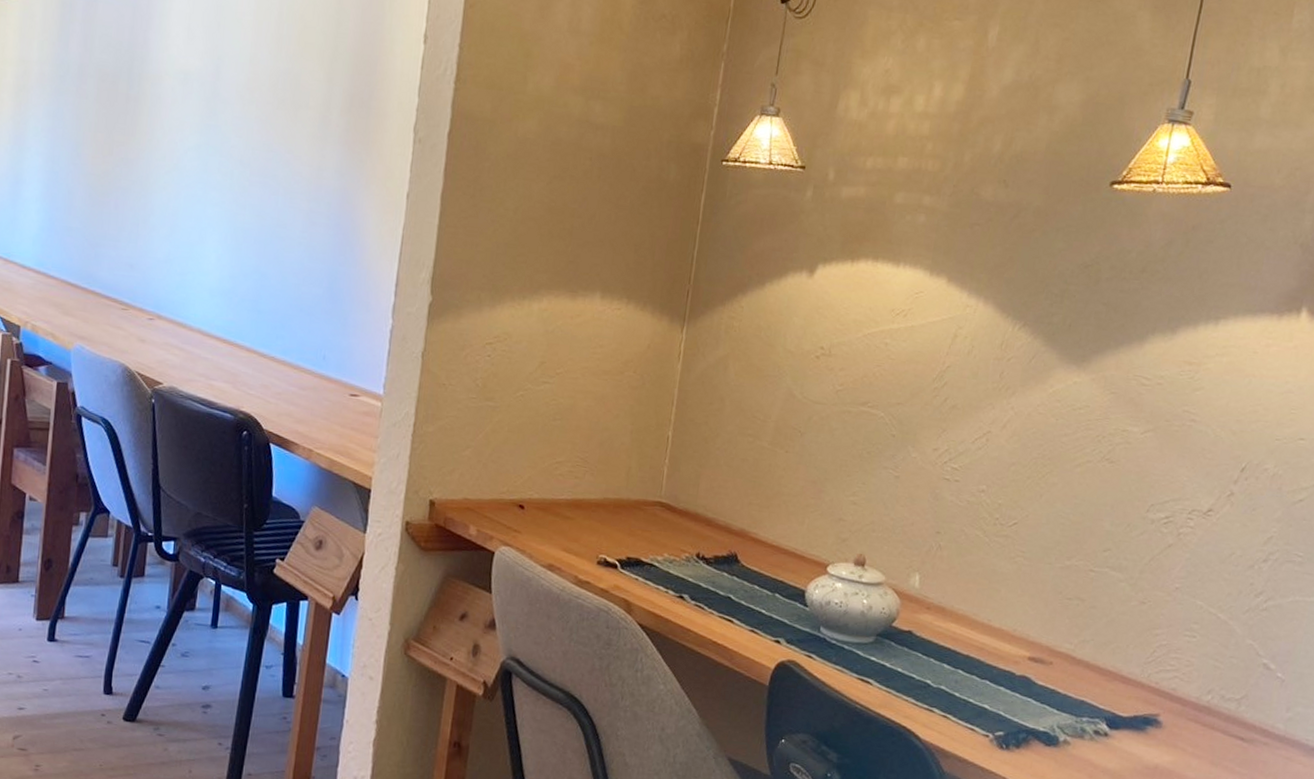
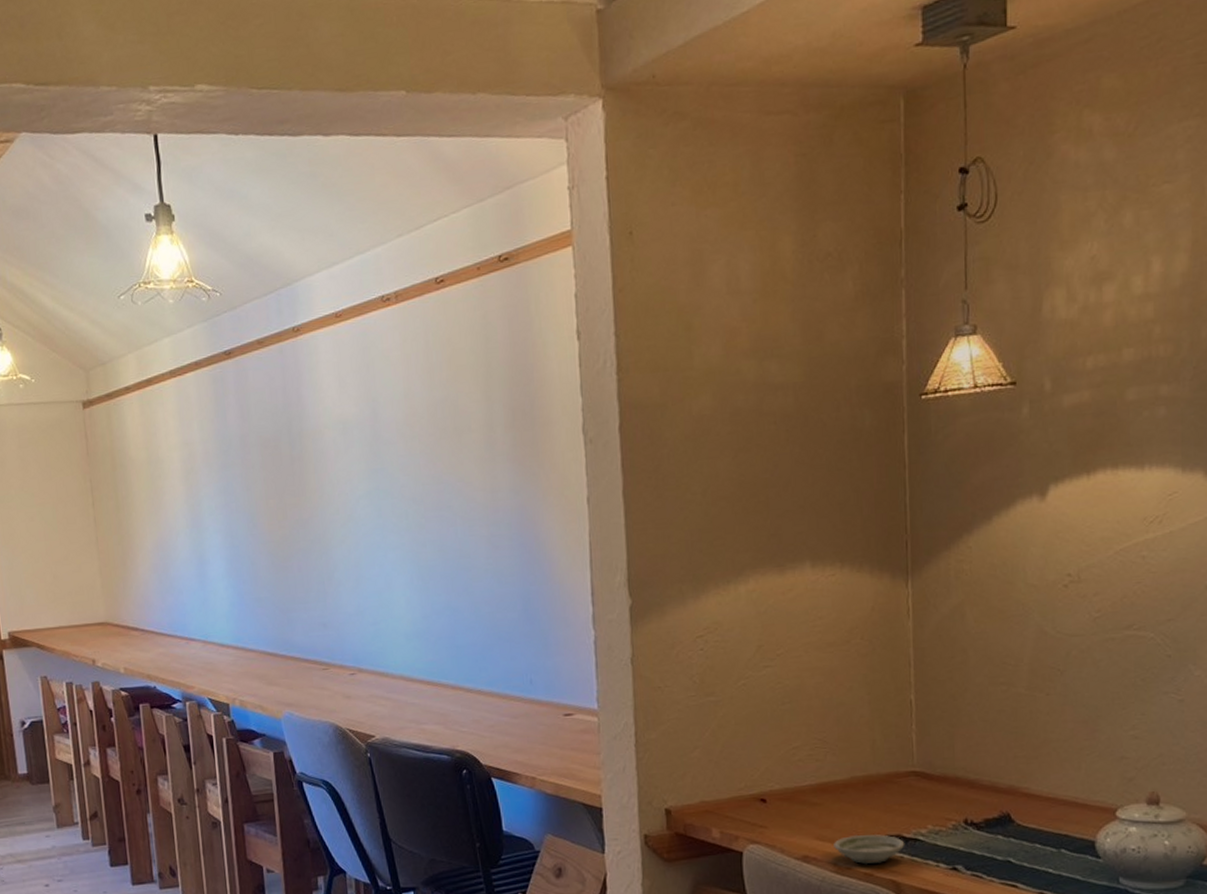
saucer: none [578,551,642,582] -> present [834,834,905,865]

